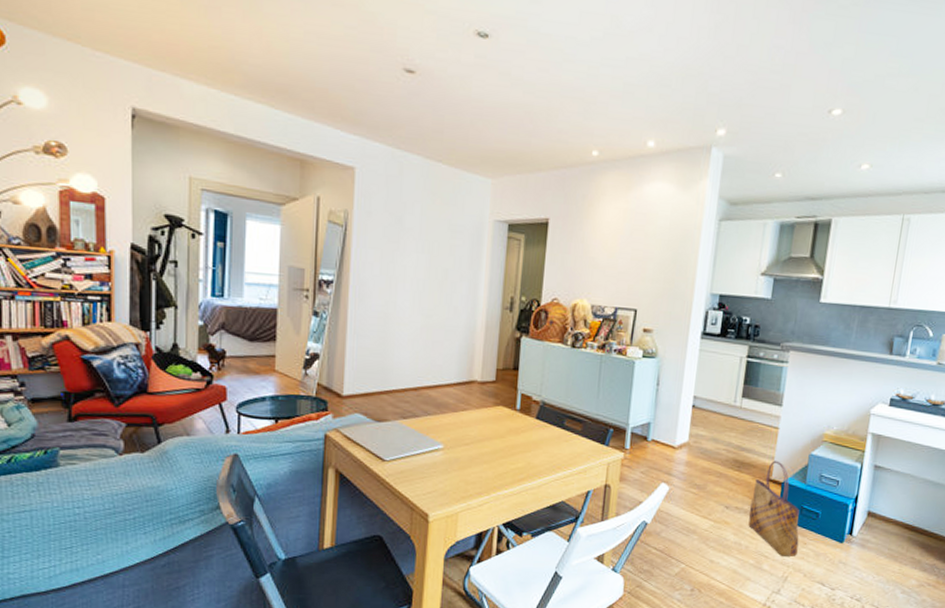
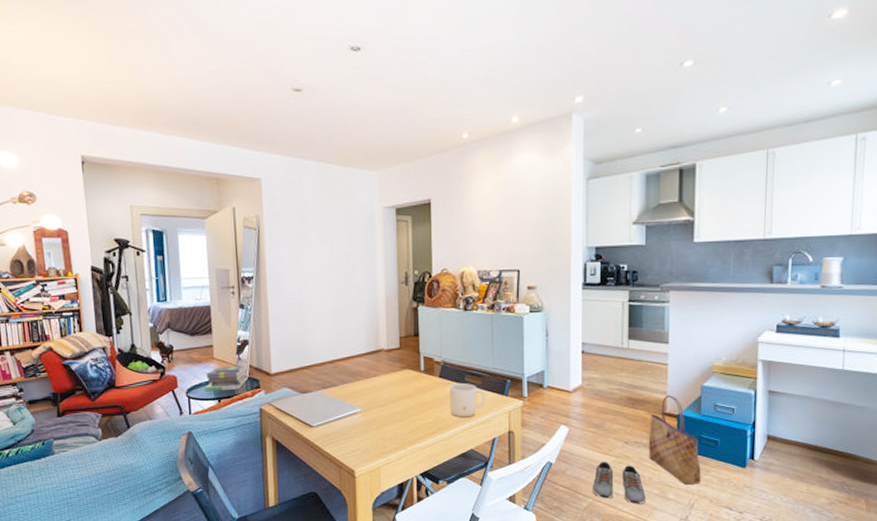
books: none [259,381,315,411] -> present [204,365,249,392]
mug: none [544,427,585,466] -> present [449,383,486,418]
shoe: none [687,525,741,573] -> present [593,461,646,504]

